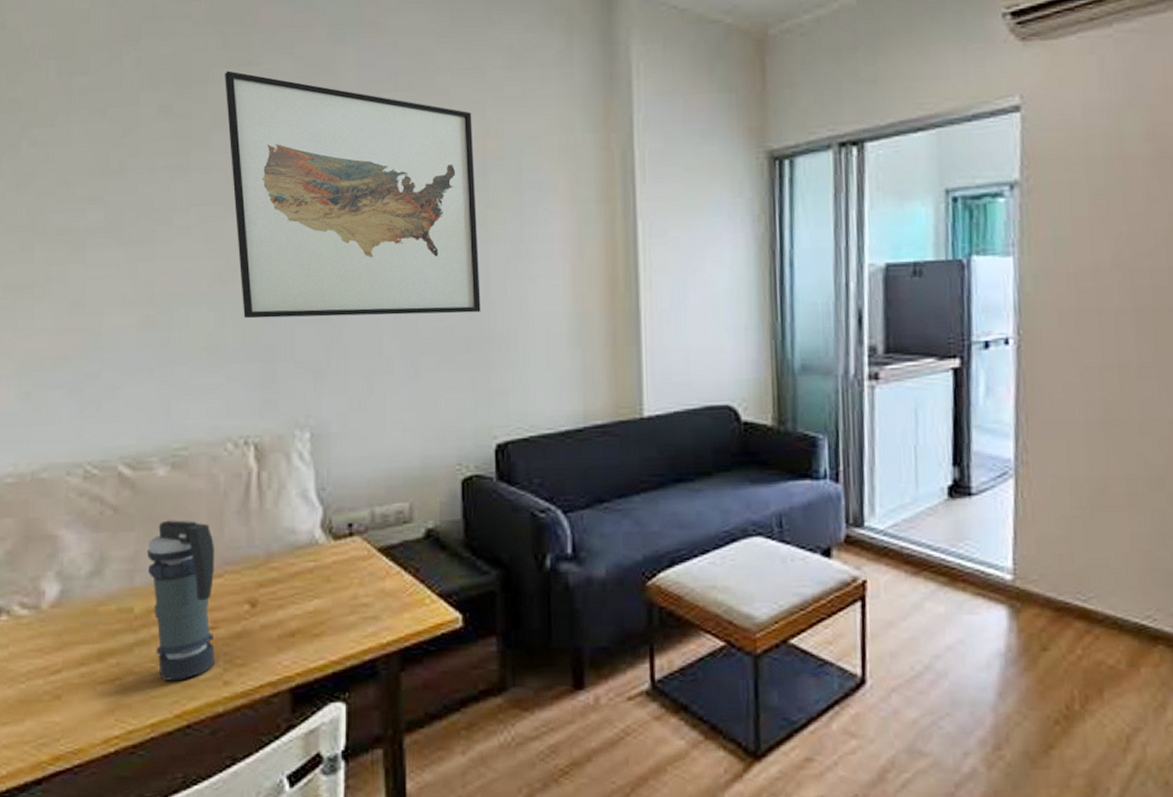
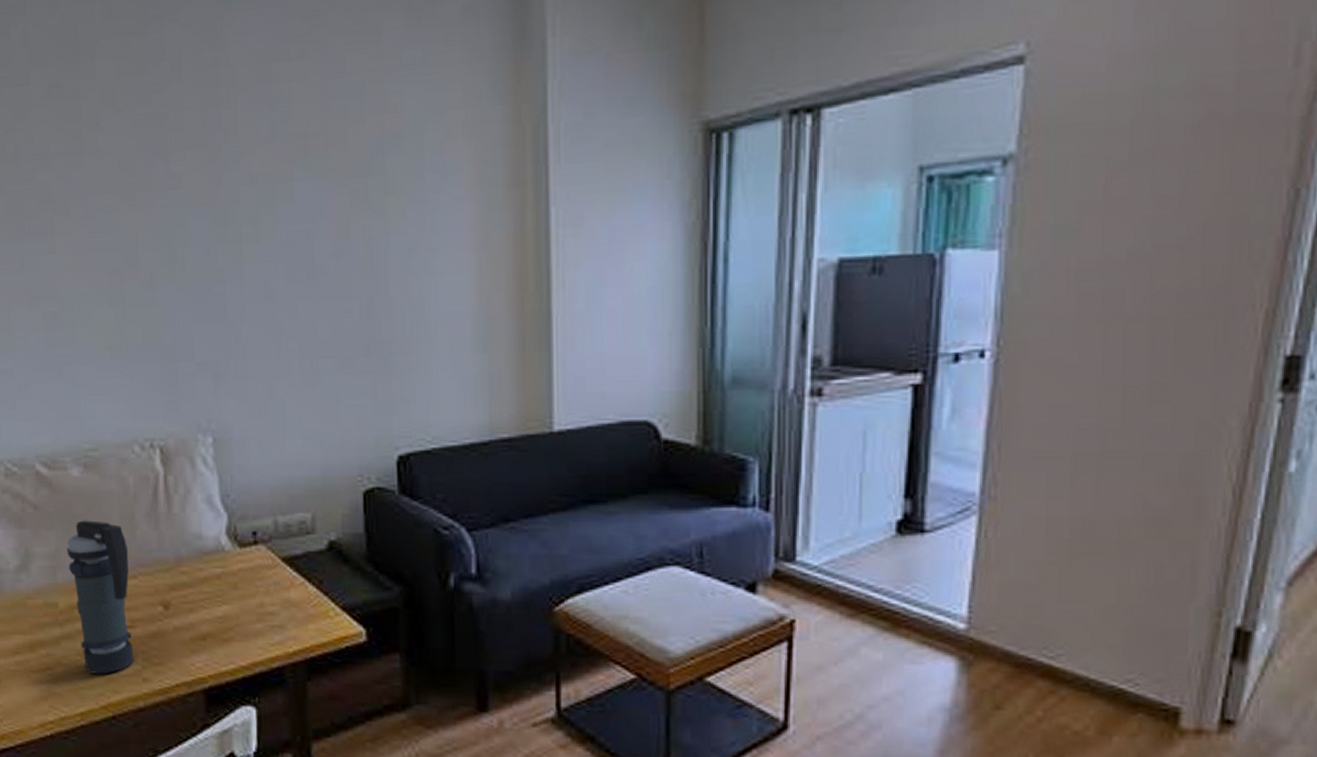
wall art: present [225,71,481,319] -> none [111,42,381,317]

